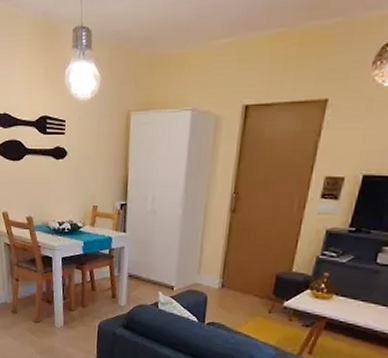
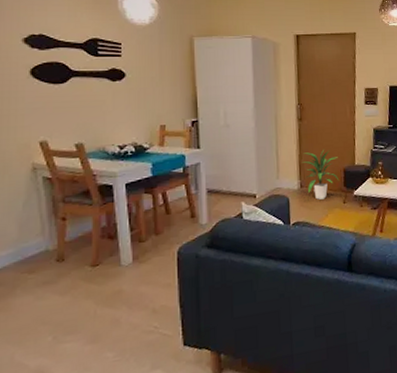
indoor plant: none [228,249,272,304] -> present [303,150,340,200]

